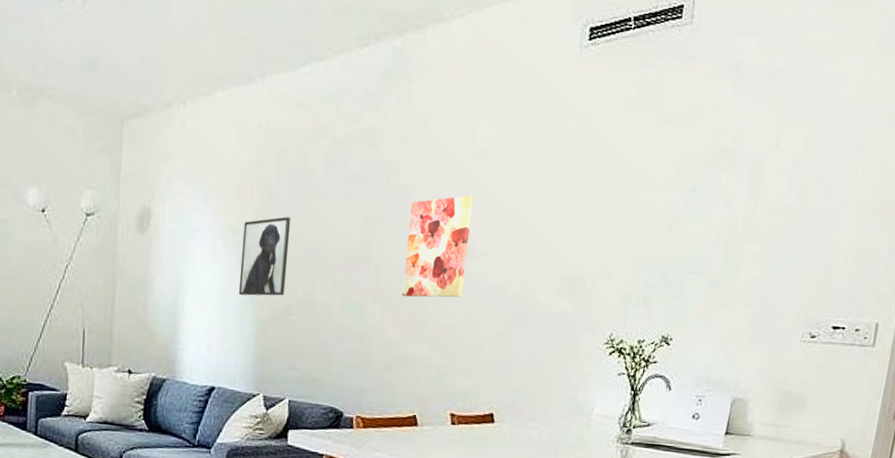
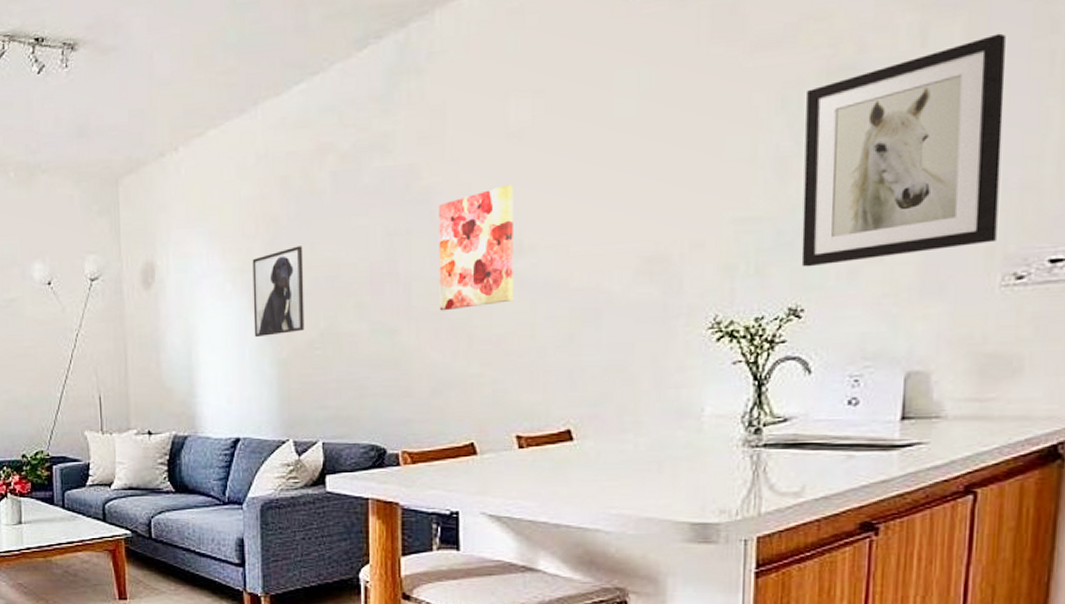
wall art: none [675,147,829,307] -> present [801,33,1006,267]

